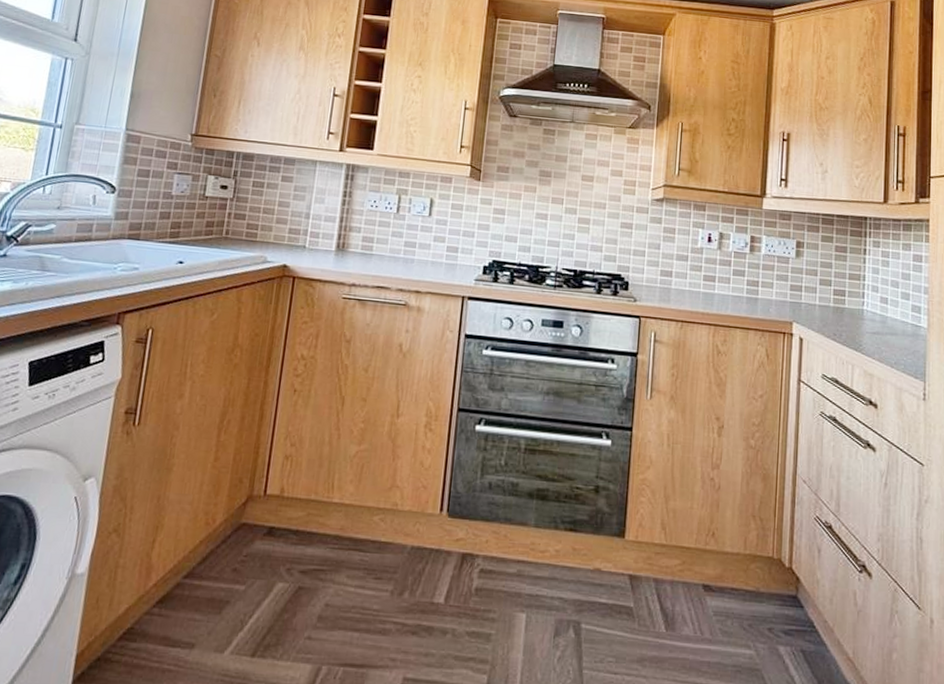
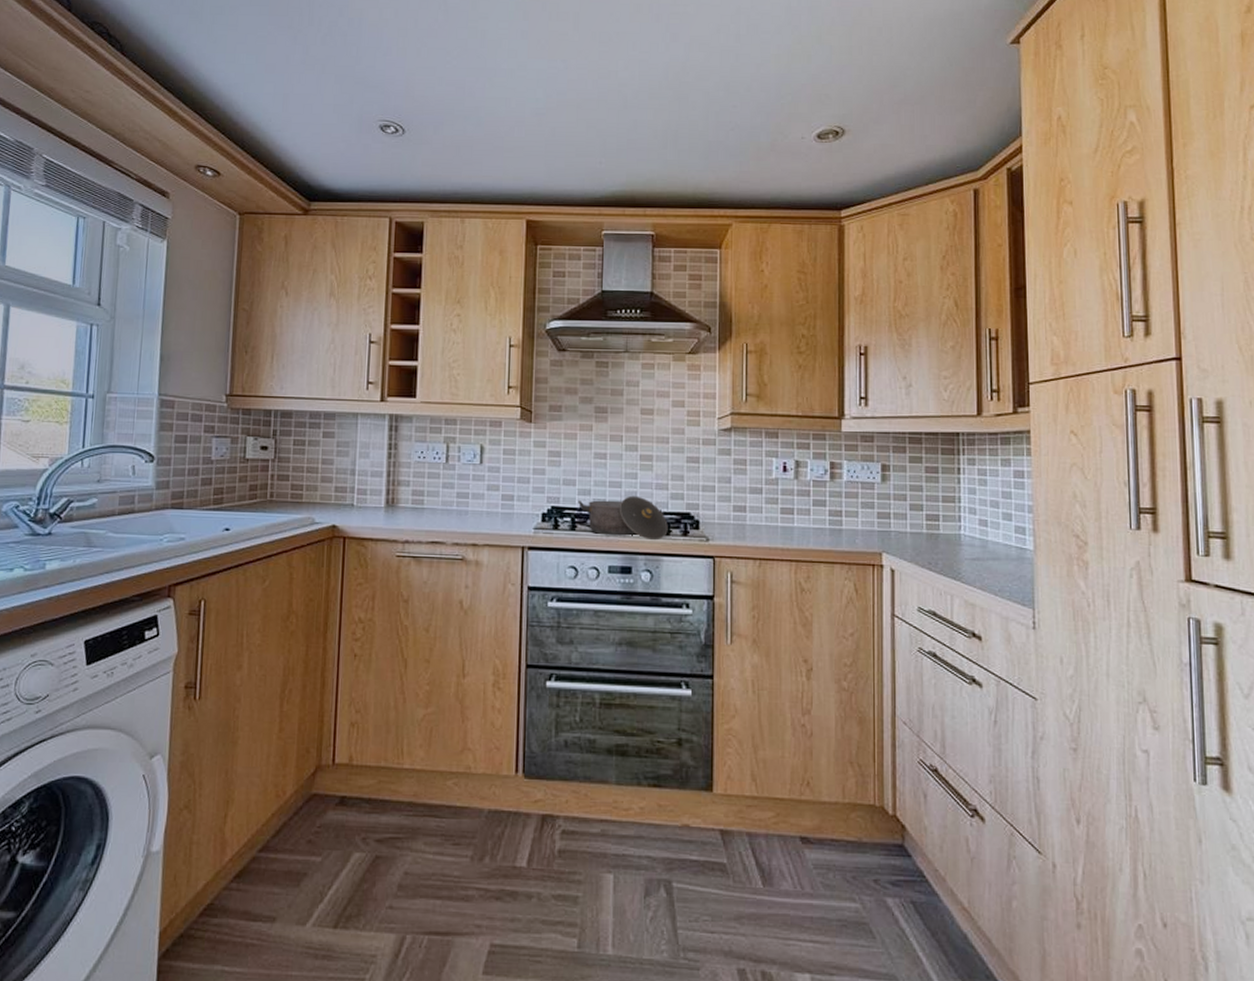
cooking pot: none [517,255,600,299] -> present [577,495,668,541]

